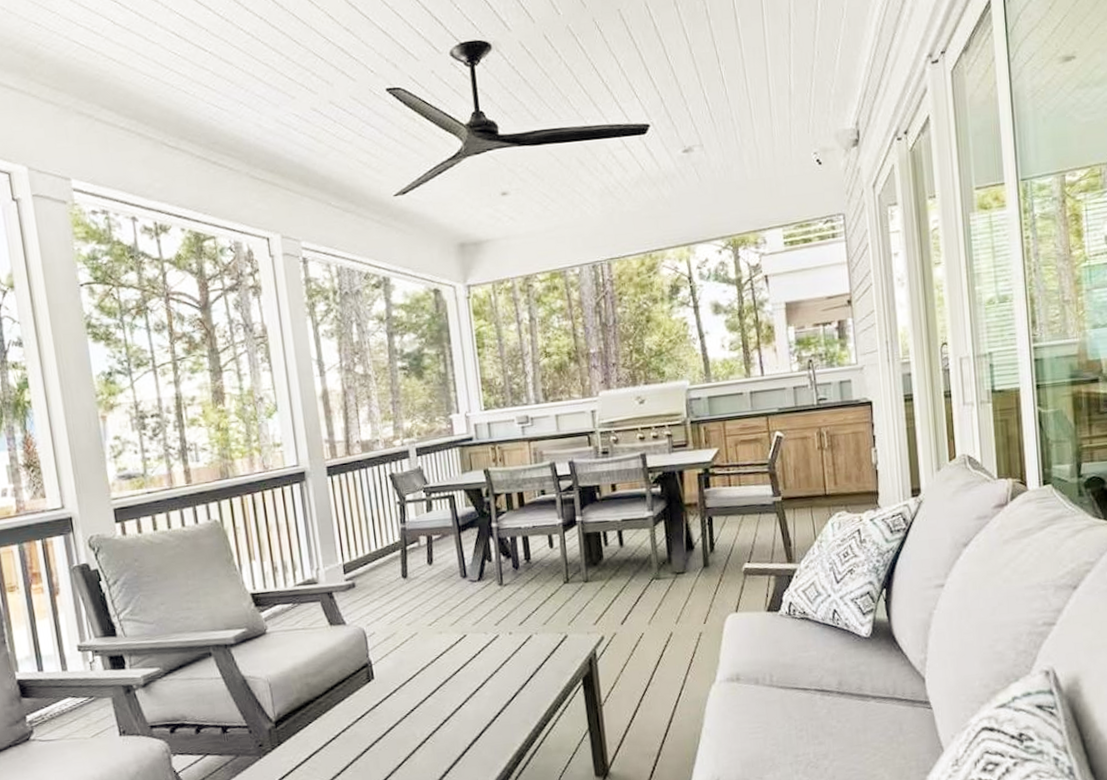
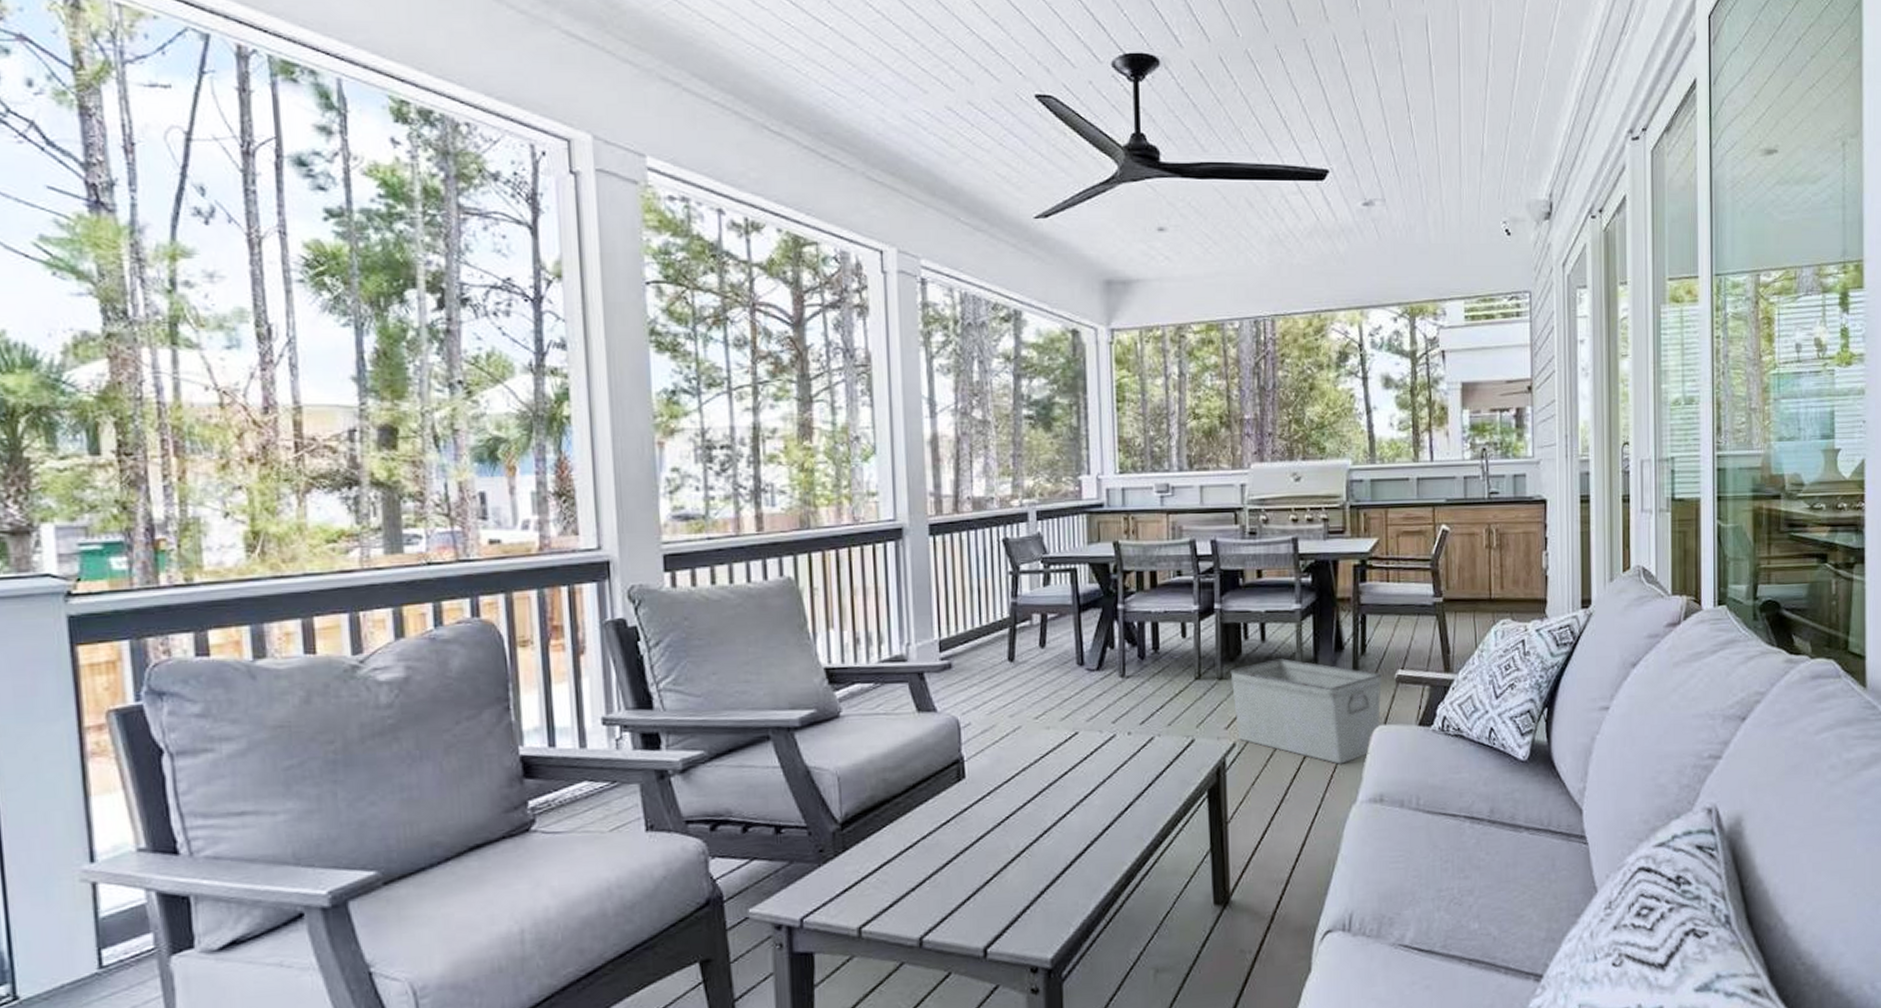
storage bin: none [594,560,732,650] -> present [1230,658,1382,764]

